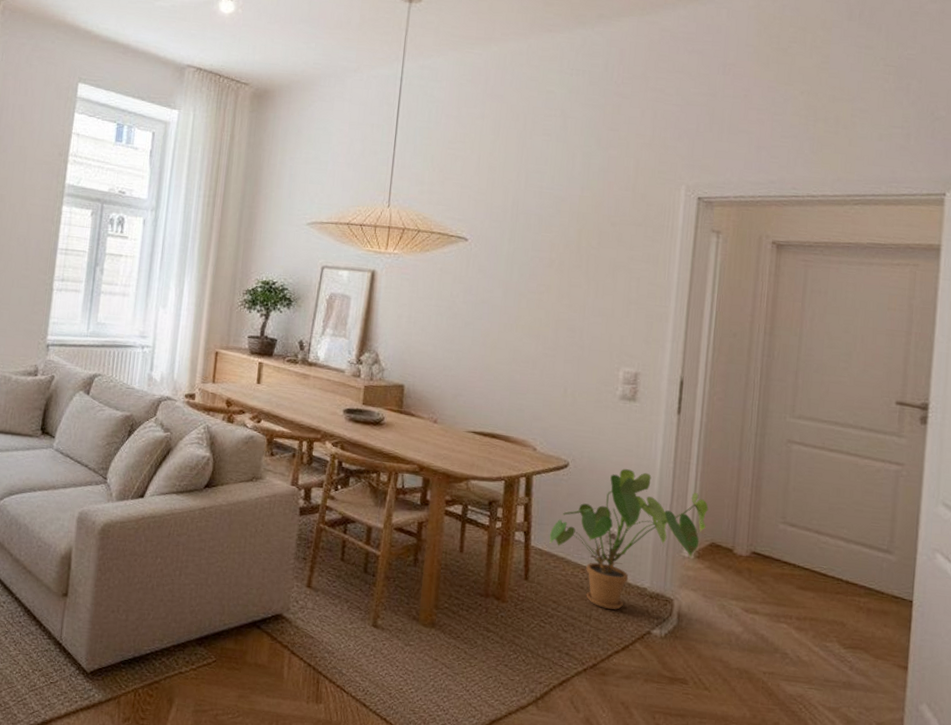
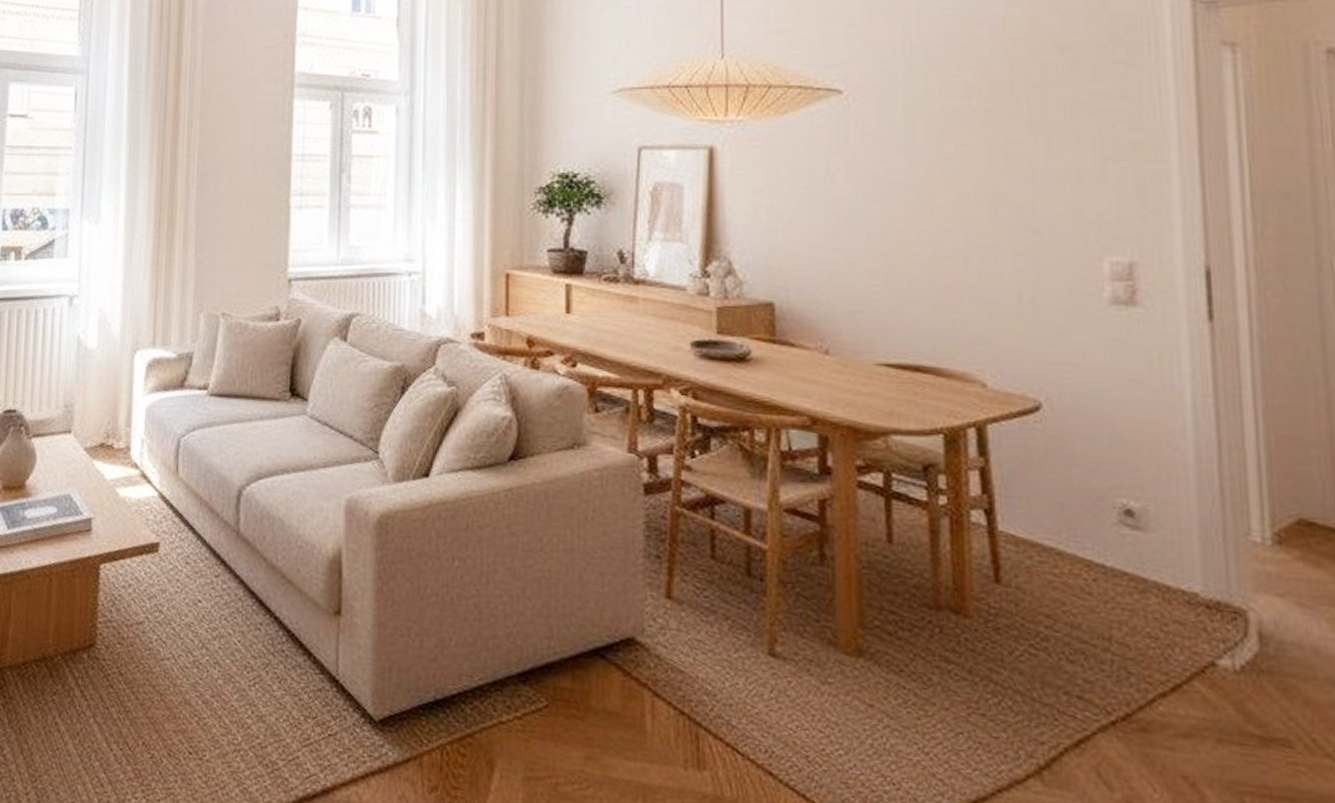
house plant: present [549,469,709,610] -> none [1026,409,1285,628]

